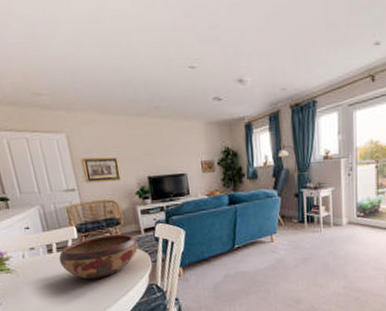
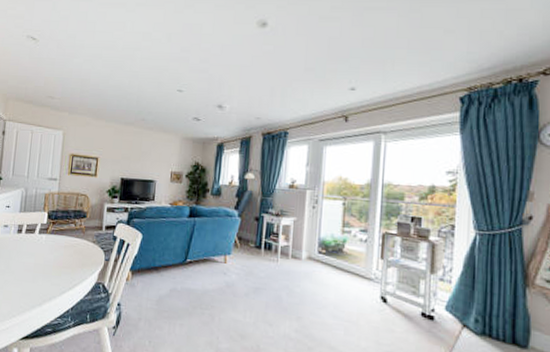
decorative bowl: present [58,234,138,279] -> none [24,225,97,267]

